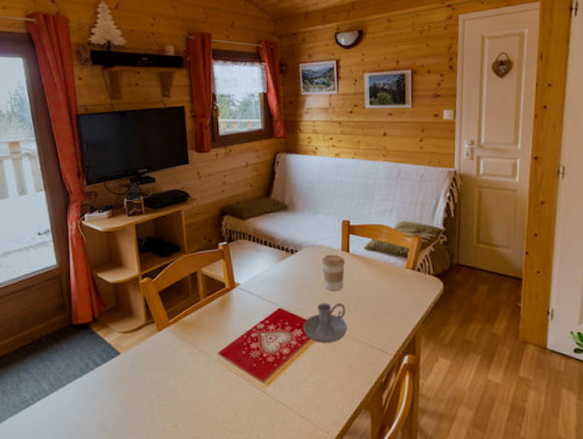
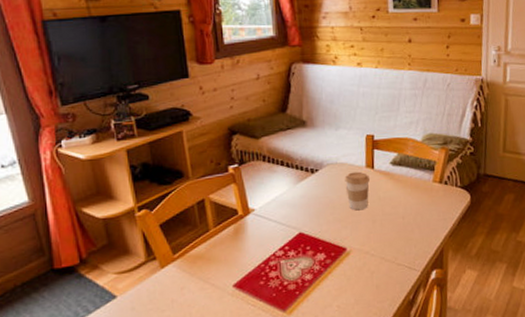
candle holder: present [303,303,348,343] -> none [326,223,374,266]

